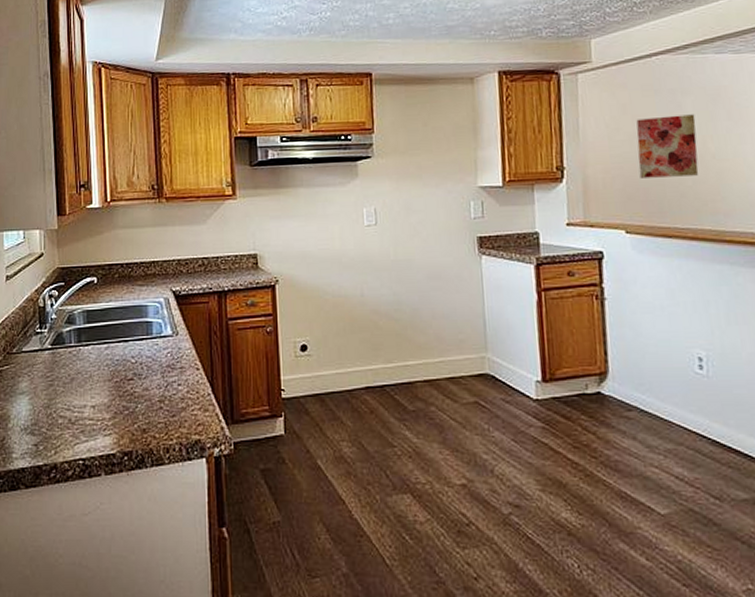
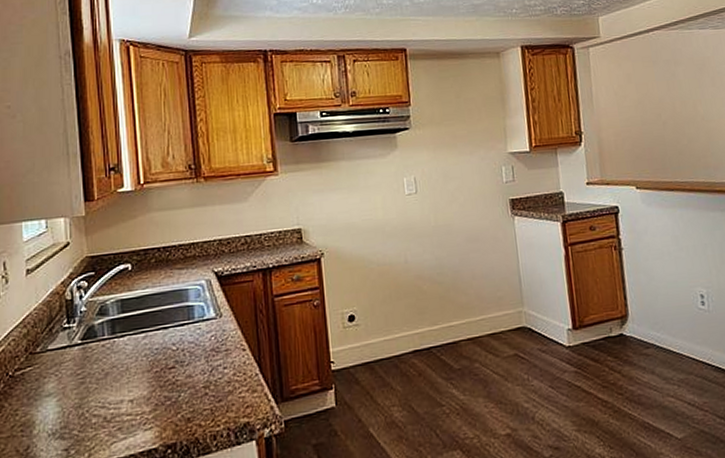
wall art: present [636,114,699,178] -> none [639,82,692,139]

